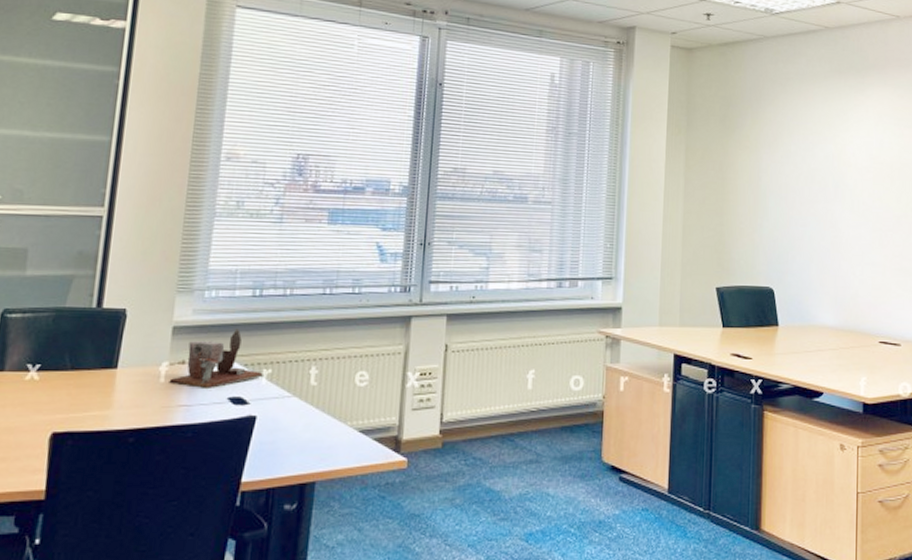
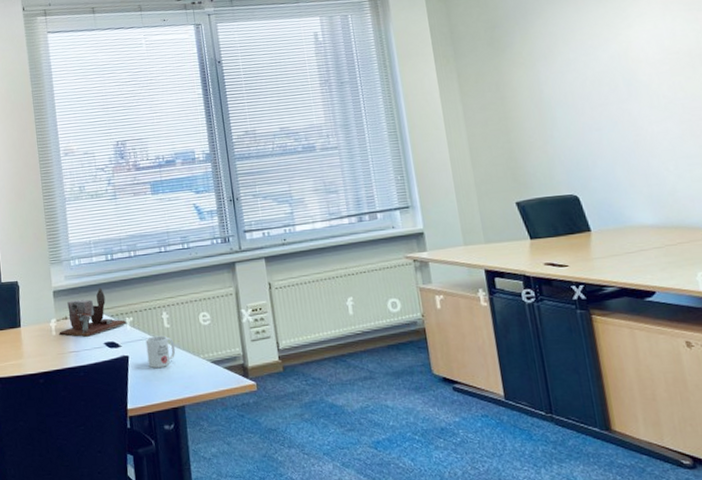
mug: none [279,394,319,433] -> present [145,335,176,368]

